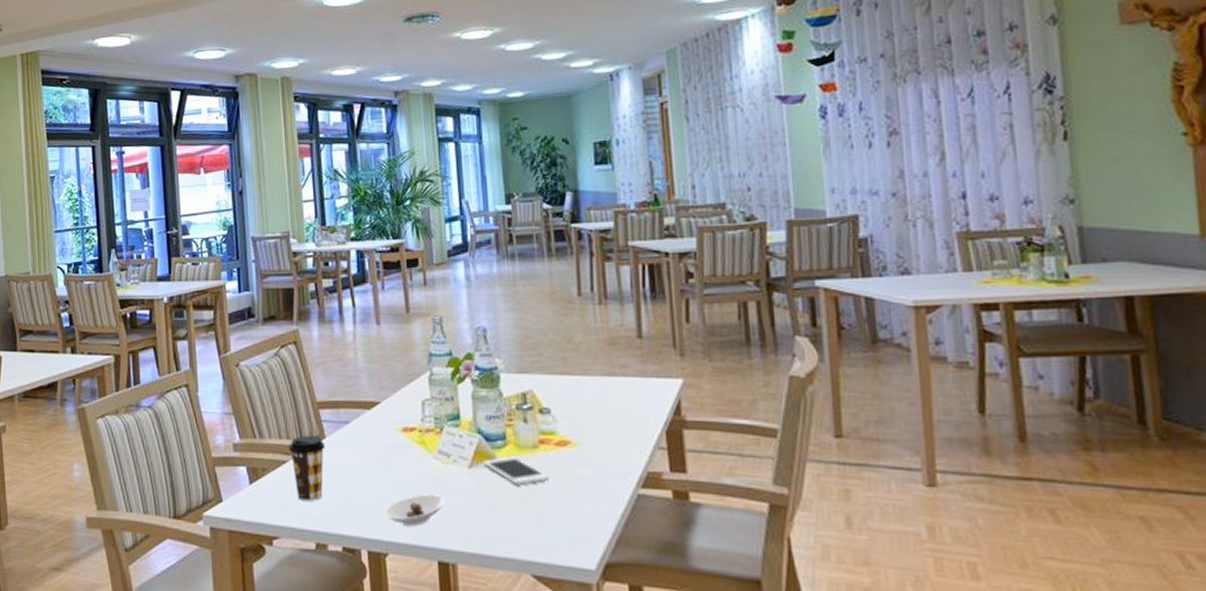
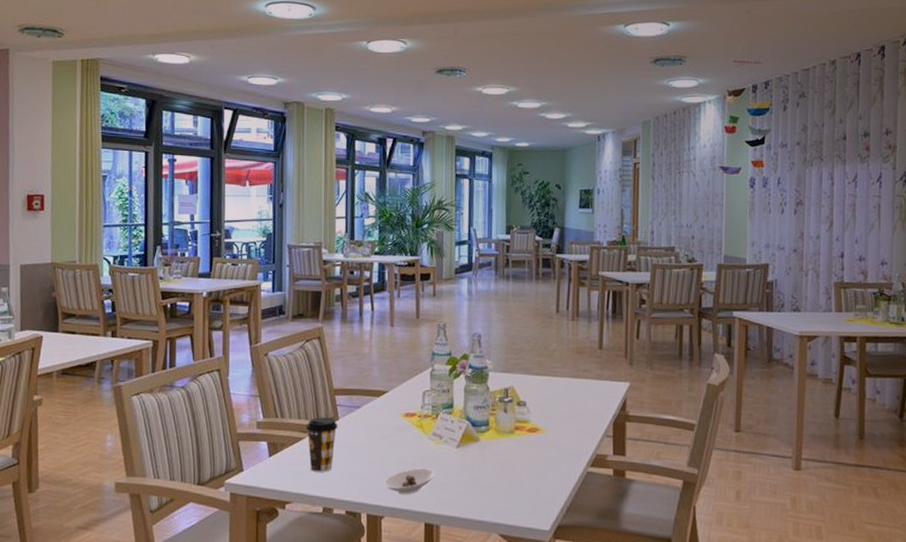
cell phone: present [483,456,550,485] -> none [468,439,521,462]

